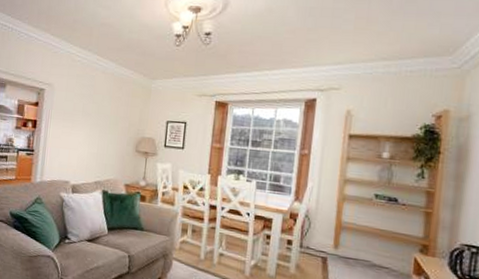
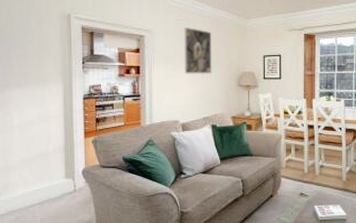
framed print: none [81,84,113,136] -> present [184,28,212,74]

